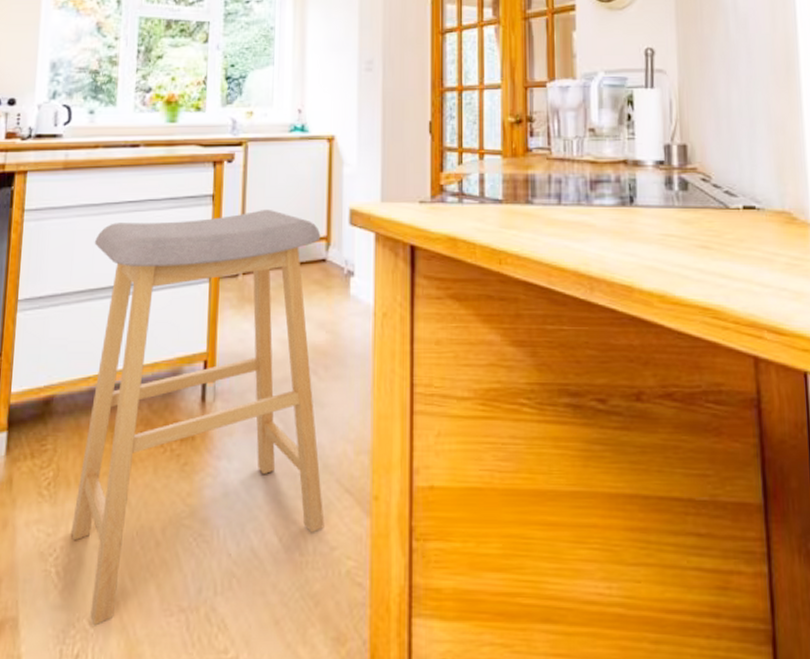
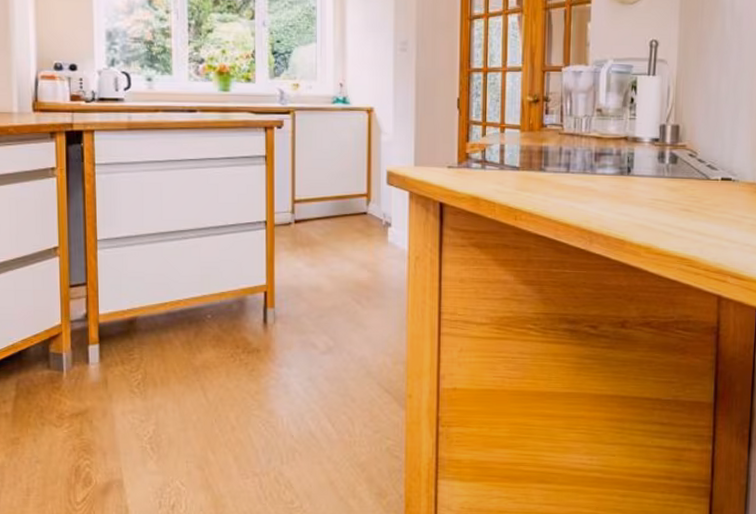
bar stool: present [70,209,324,626] -> none [160,169,368,486]

